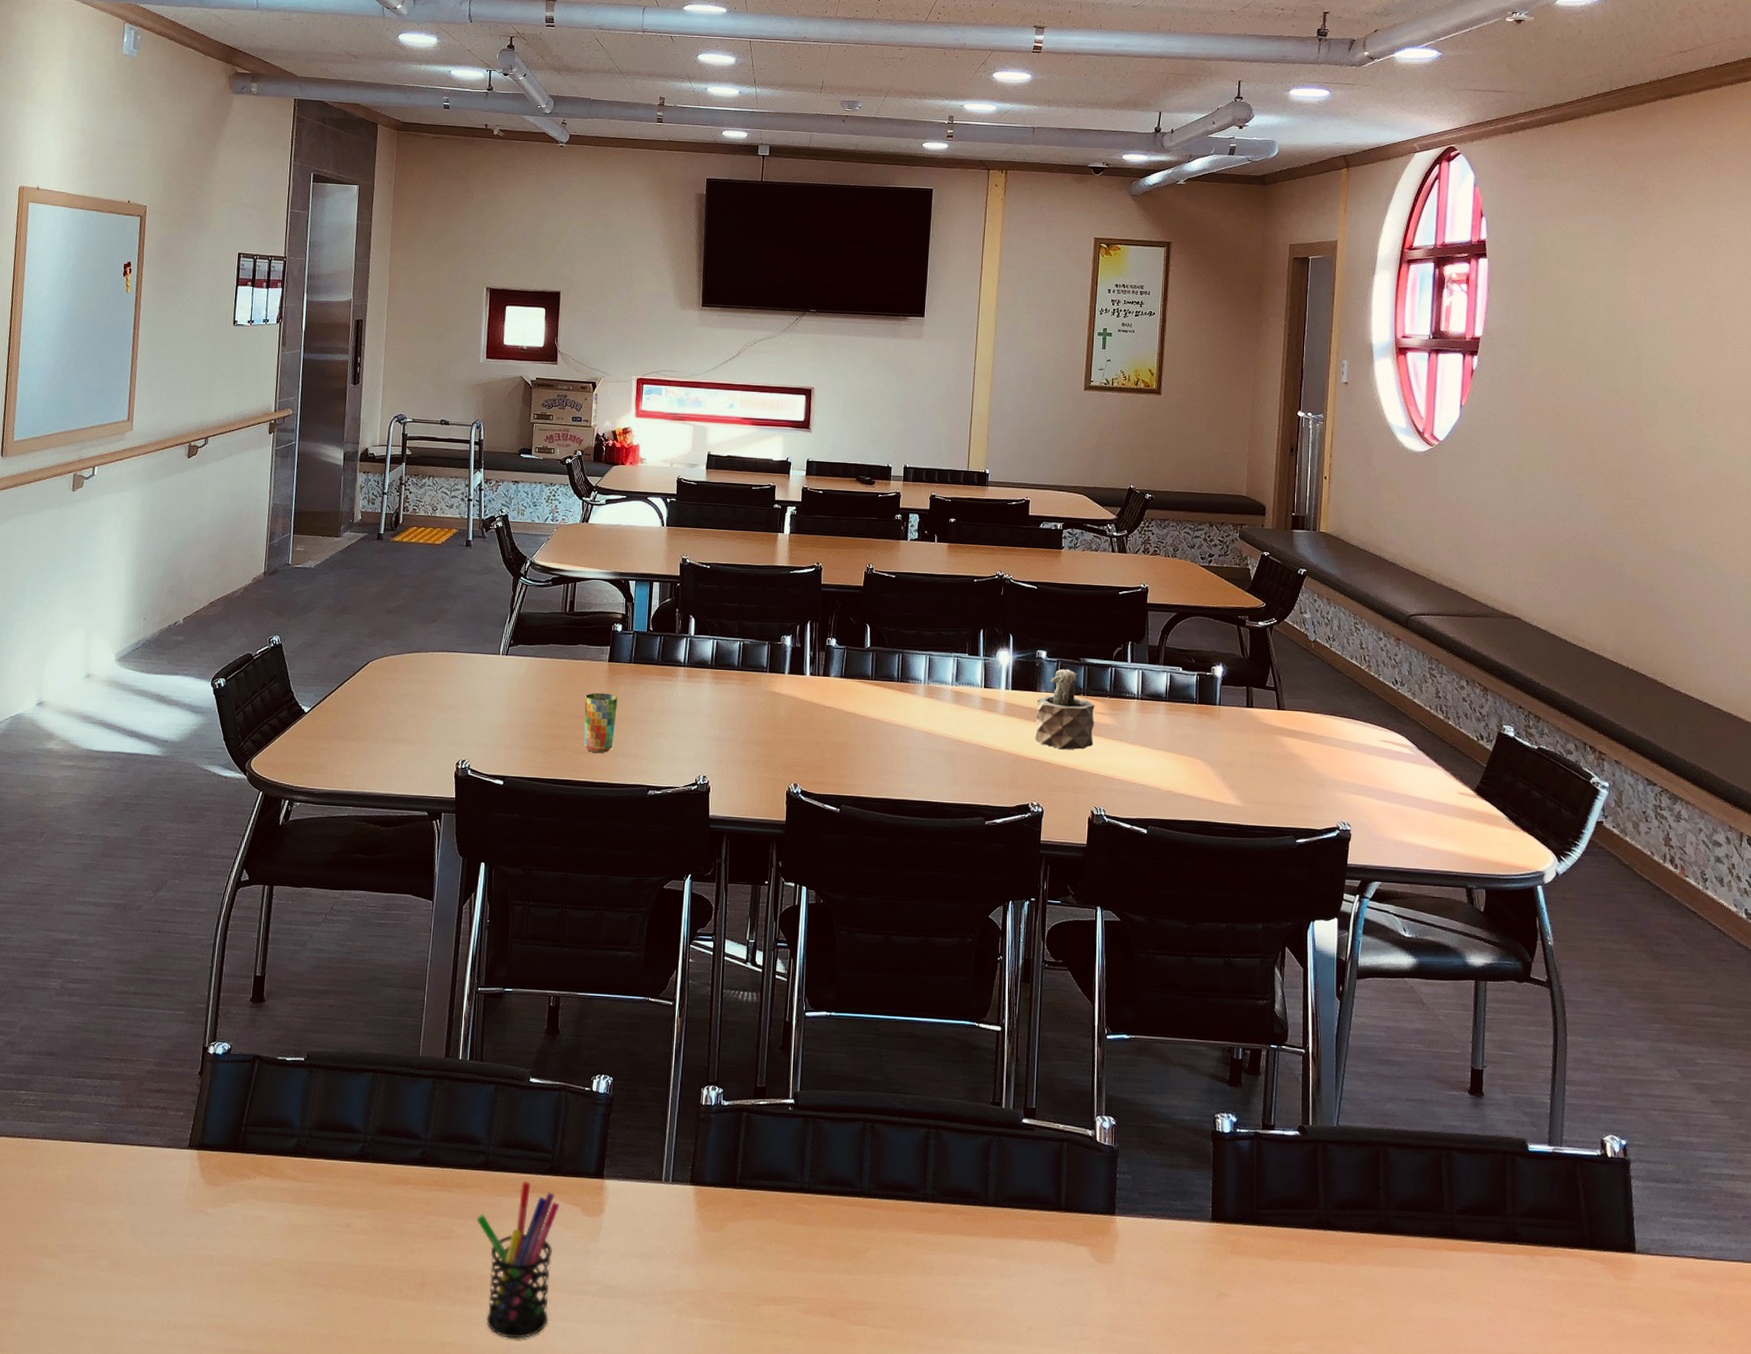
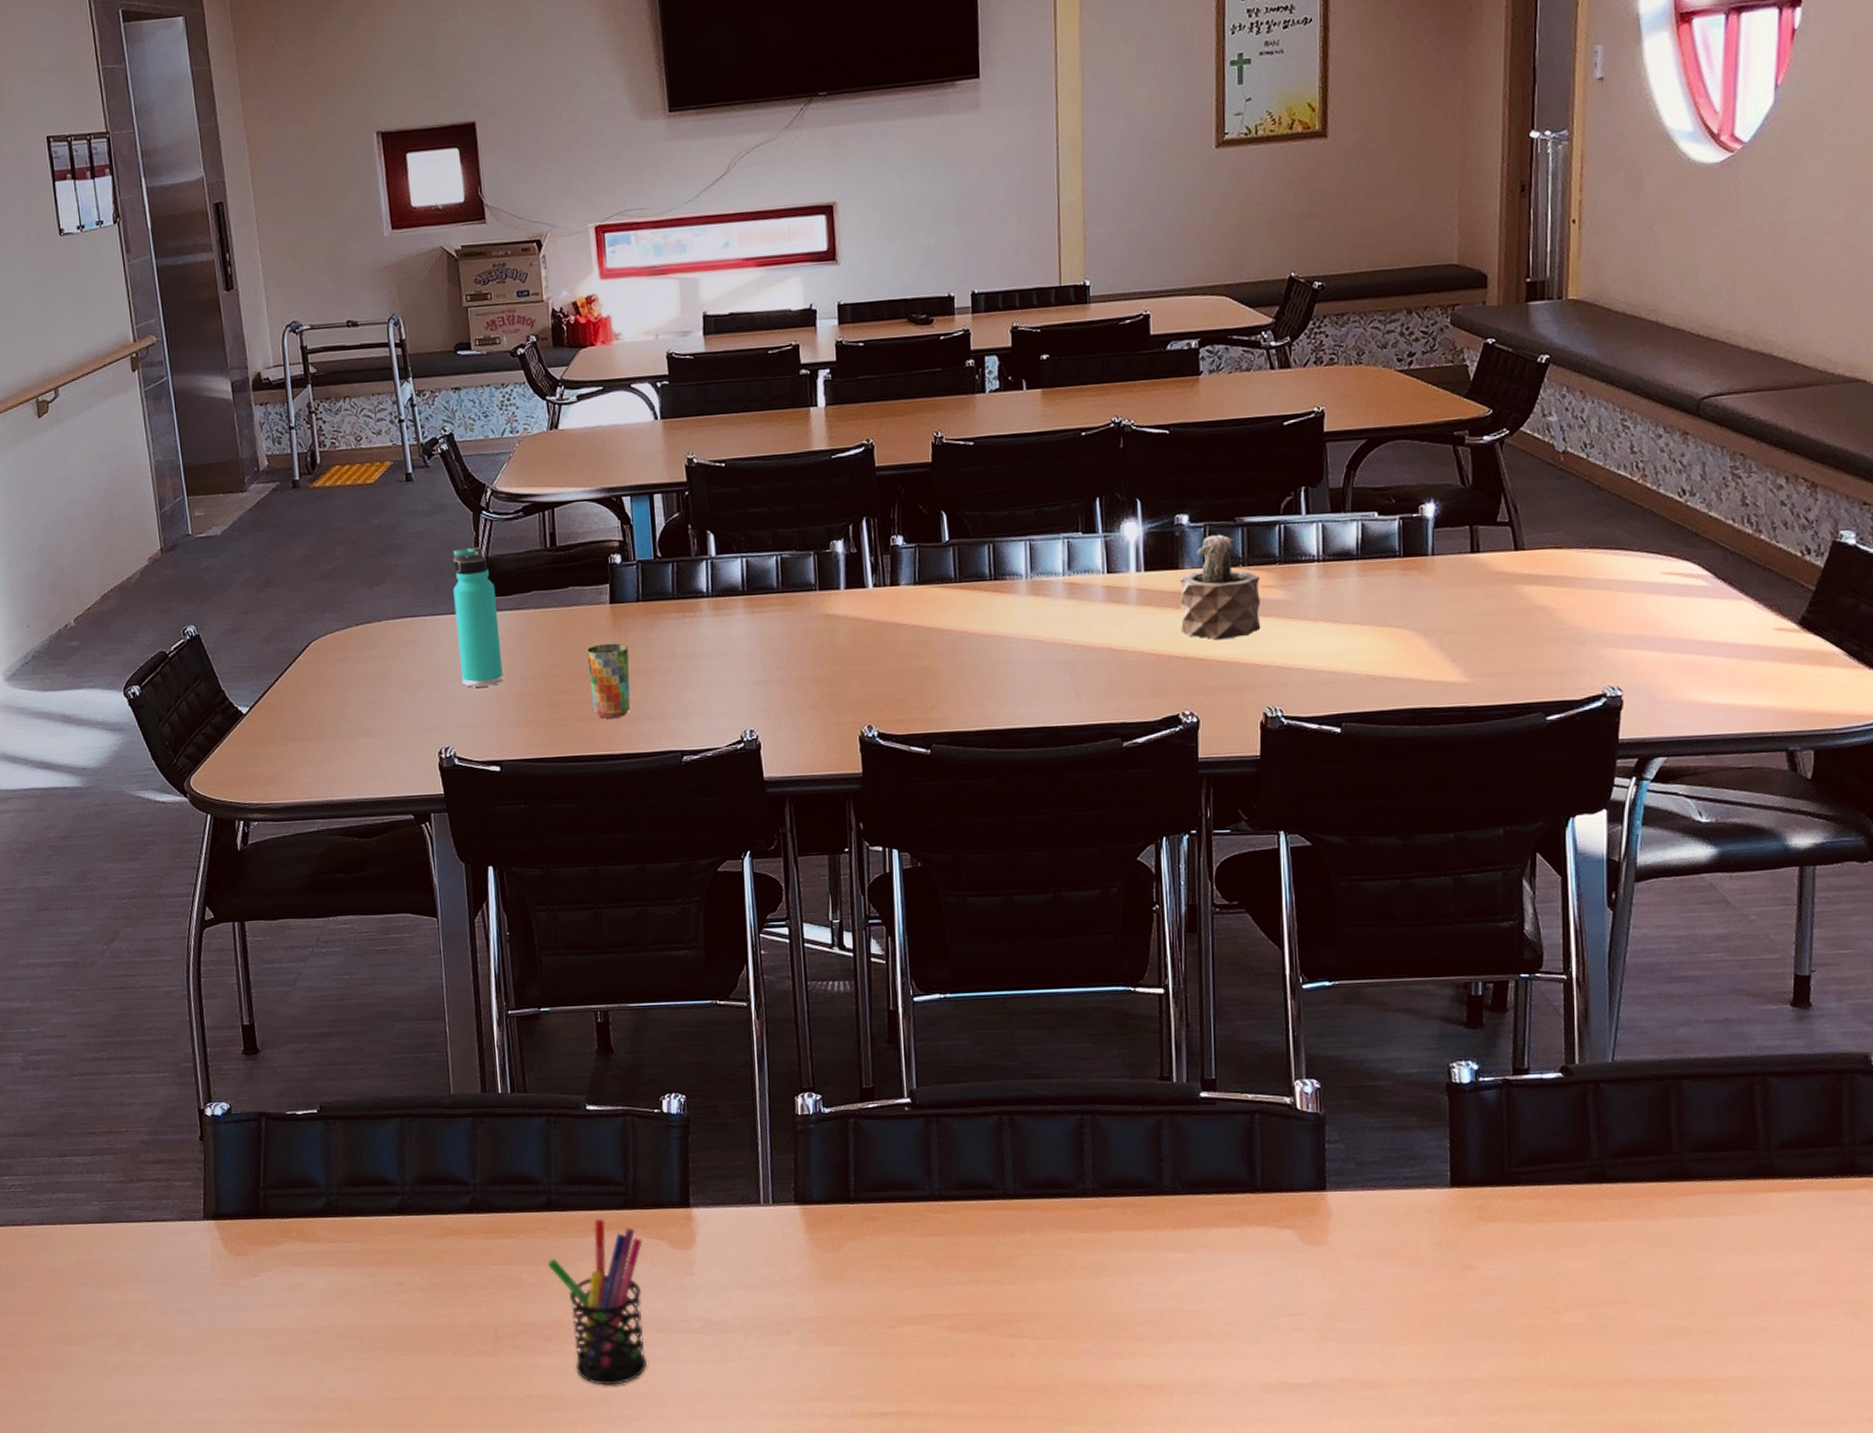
thermos bottle: none [484,603,522,715] -> present [452,546,503,688]

